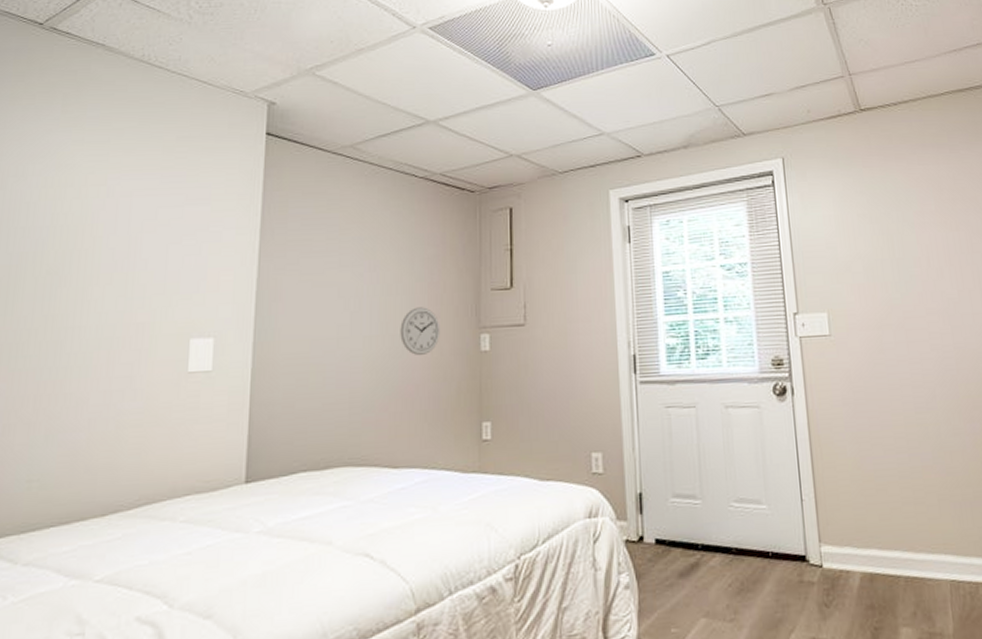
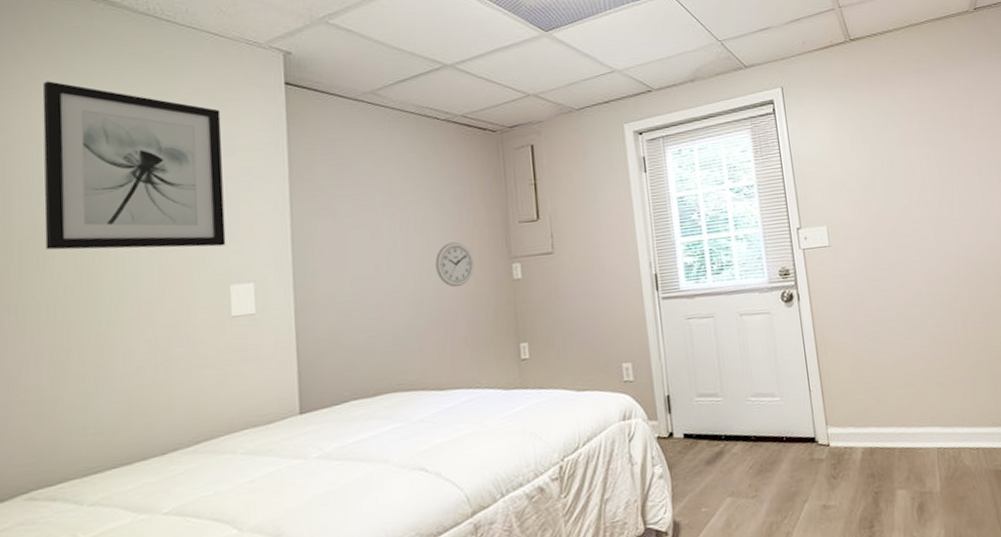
wall art: none [16,123,200,298] -> present [42,81,226,250]

